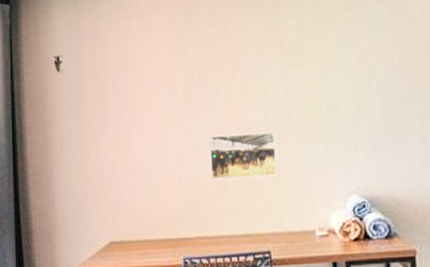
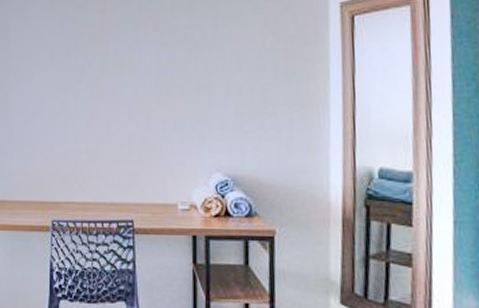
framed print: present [209,132,277,180] -> none [81,107,144,150]

